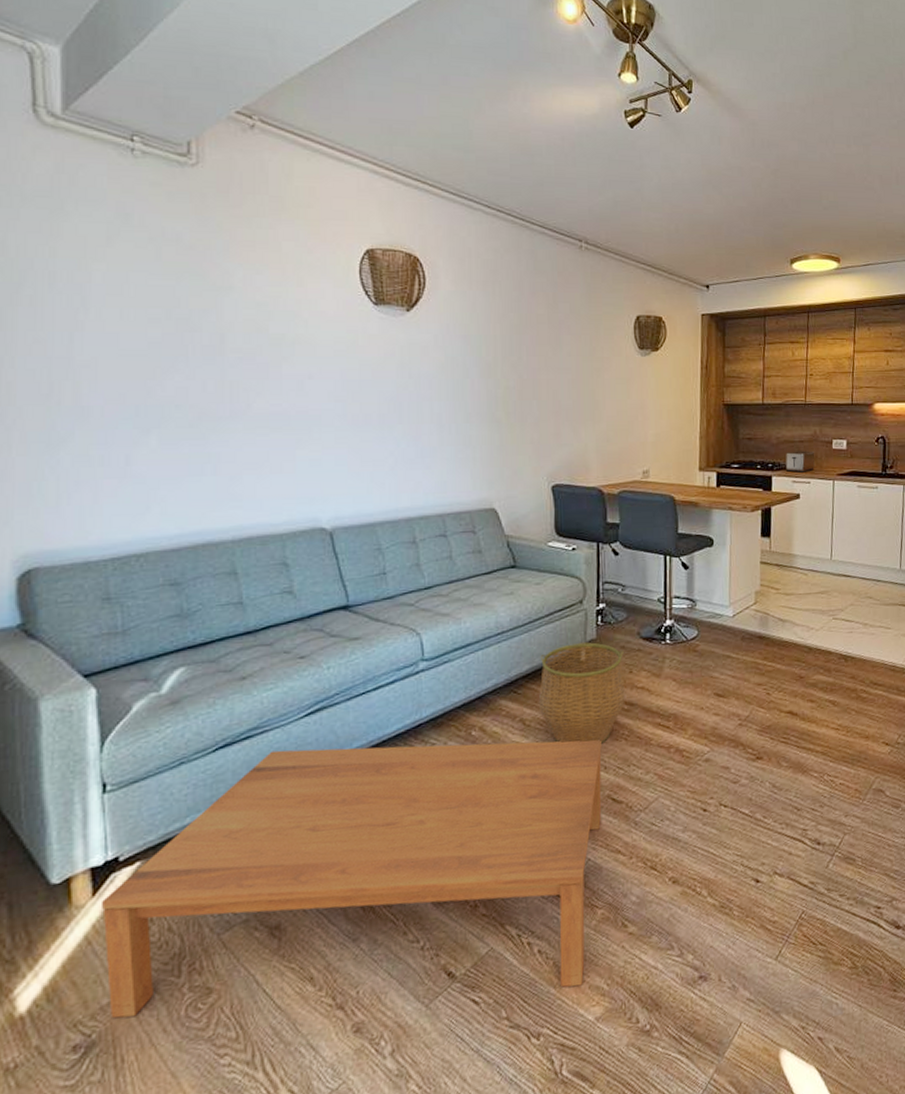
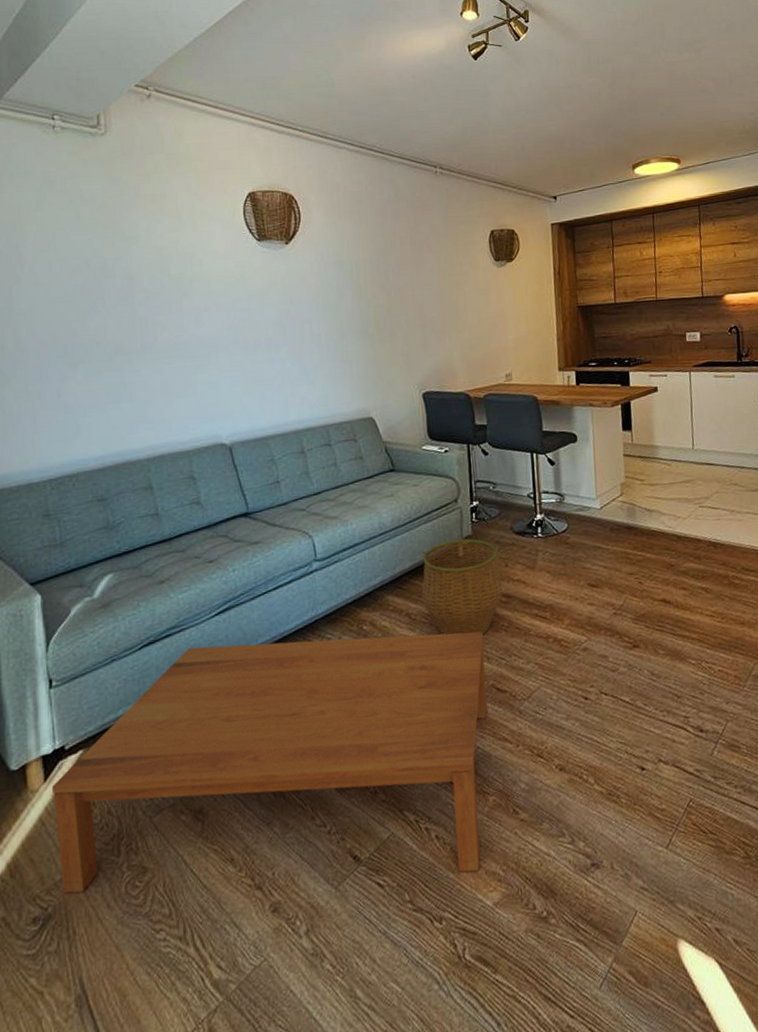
toaster: present [785,450,815,474] -> none [641,345,670,367]

